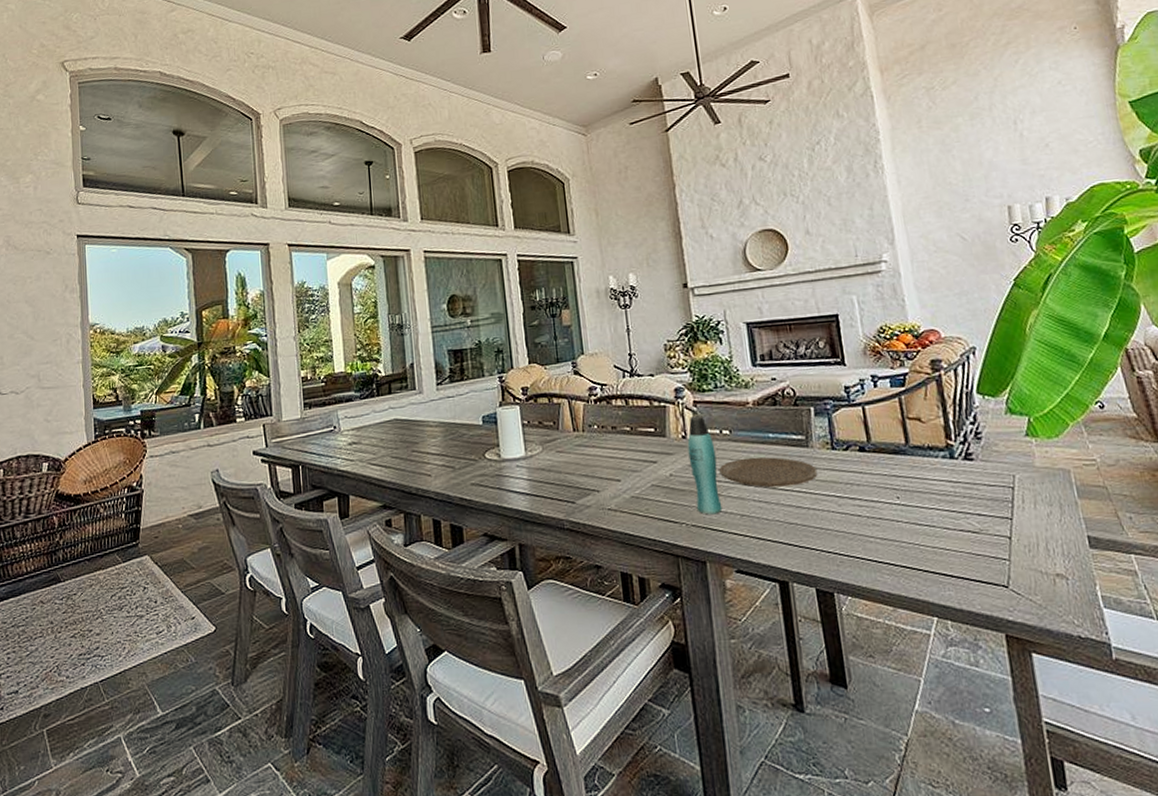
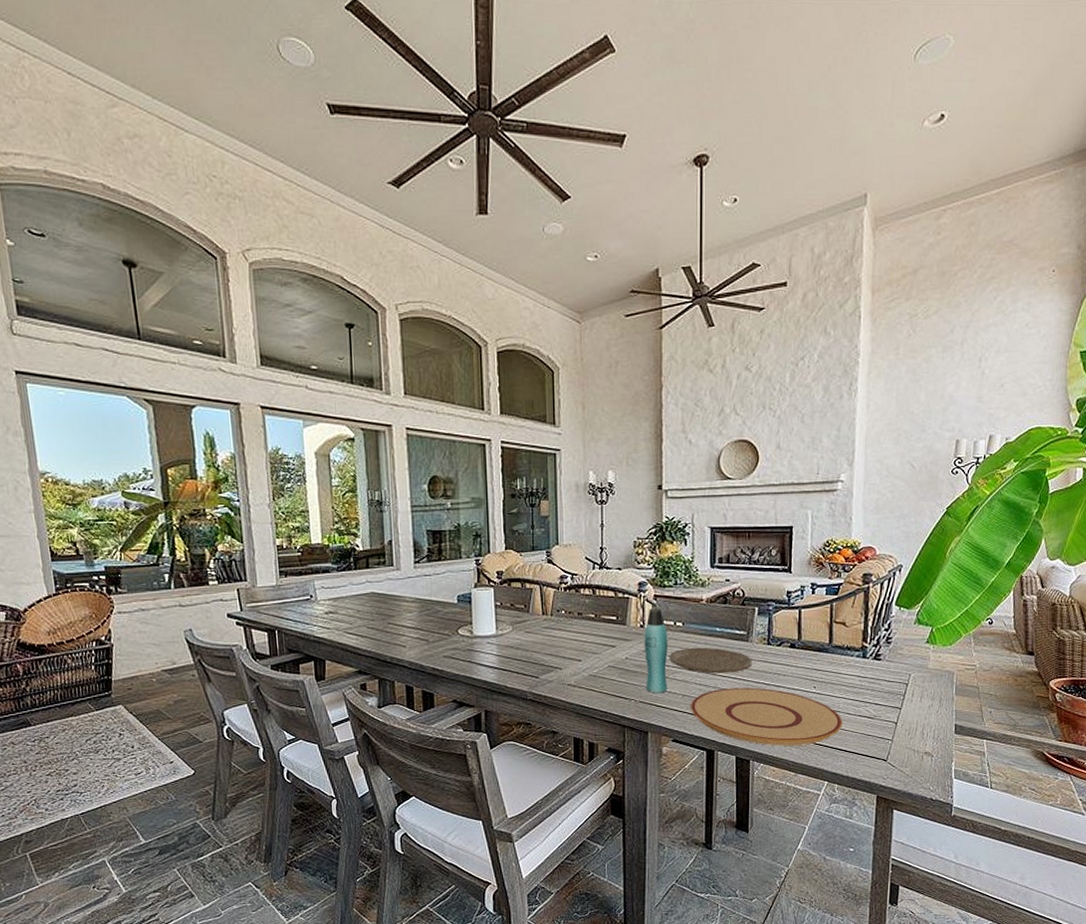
plate: none [751,501,942,574] -> present [690,687,842,746]

